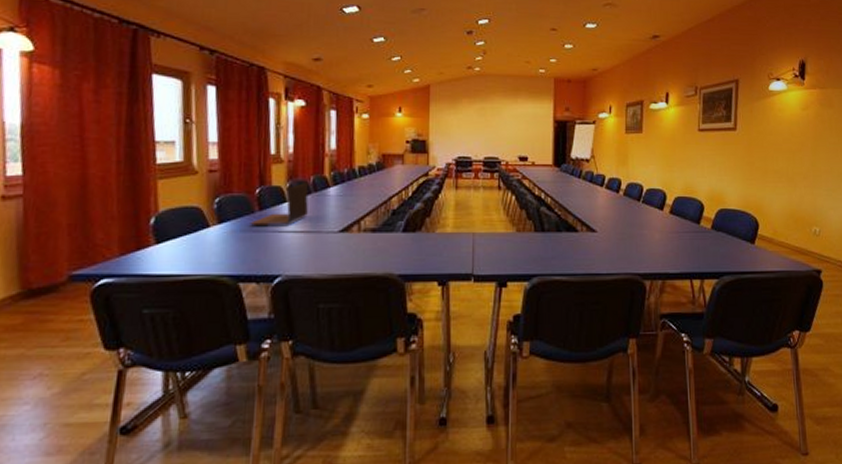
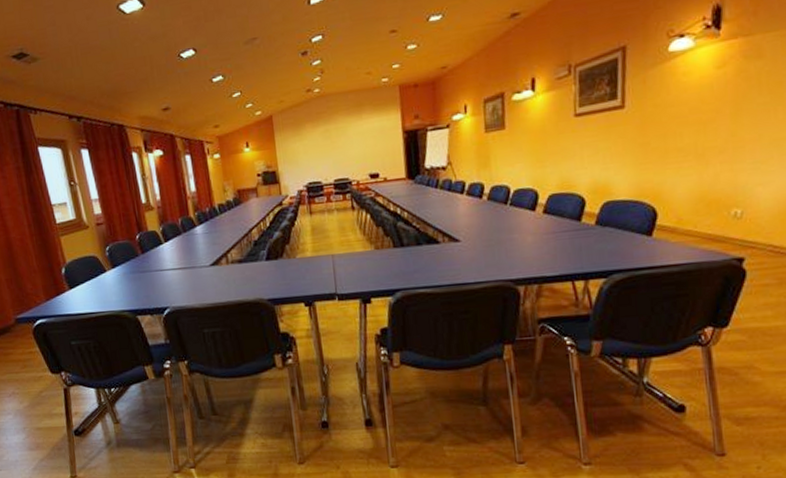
laptop computer: present [250,183,309,227] -> none [136,225,182,268]

